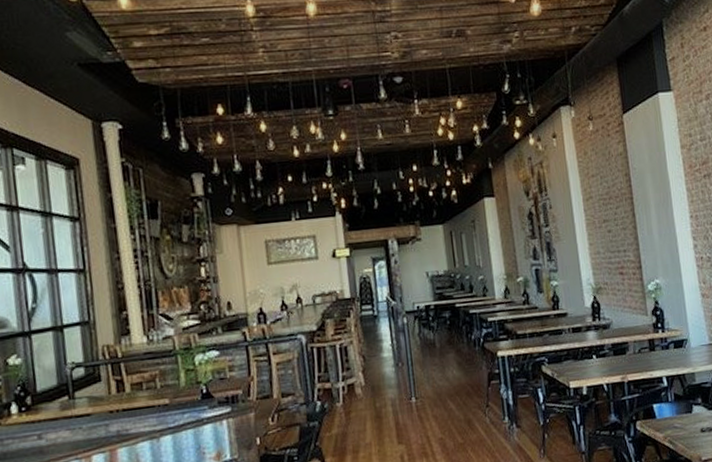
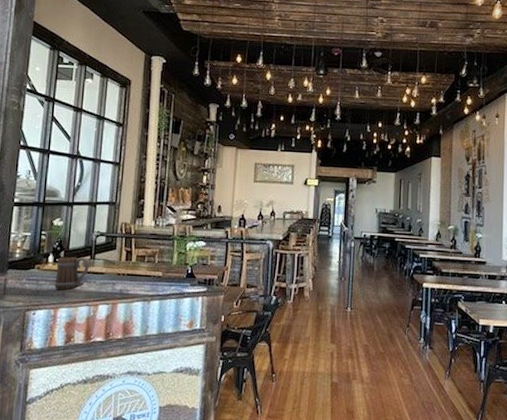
beer mug: none [24,399,70,447] -> present [54,256,89,290]

